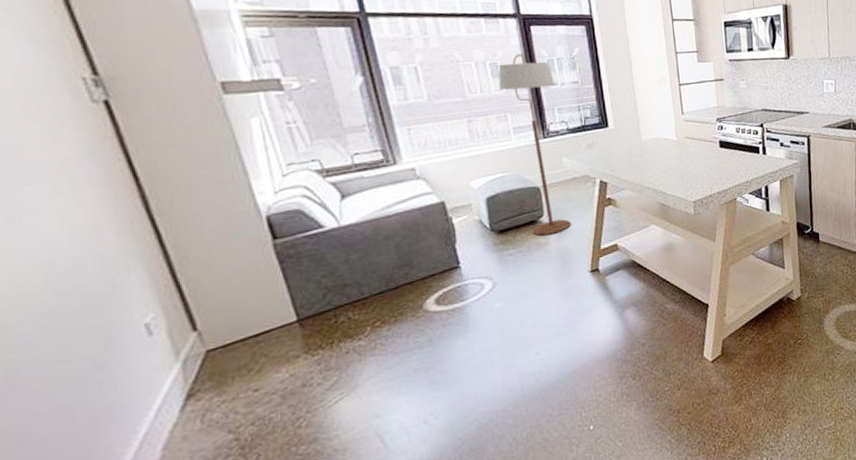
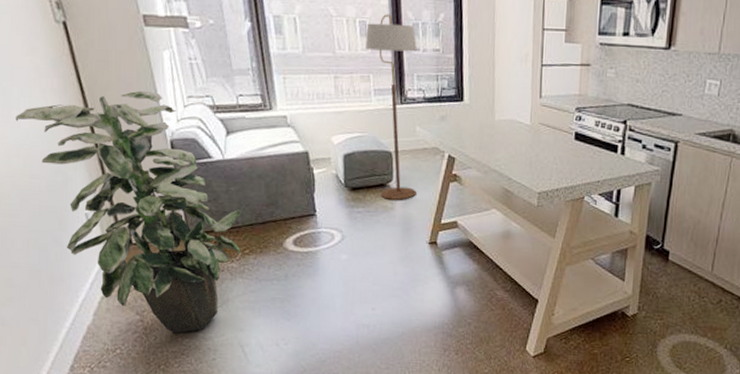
indoor plant: none [30,165,370,444] -> present [15,90,242,334]

